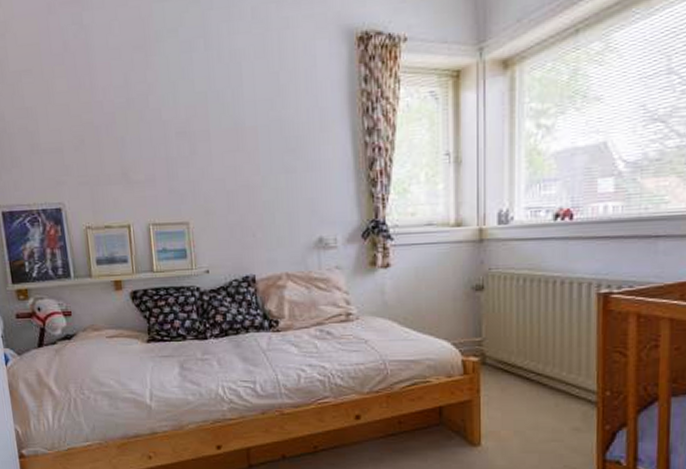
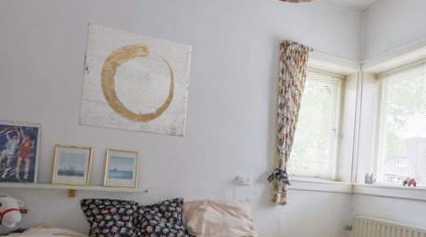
wall art: none [92,53,244,199] -> present [78,23,192,138]

